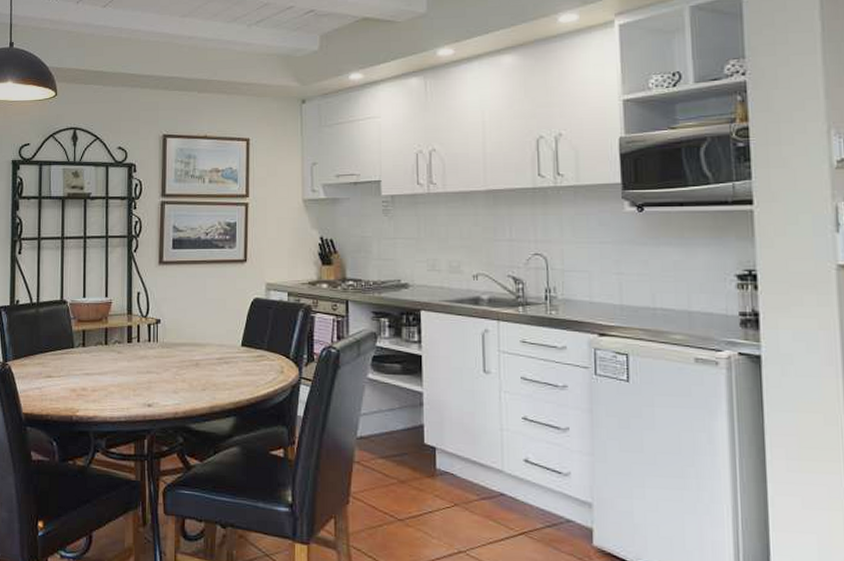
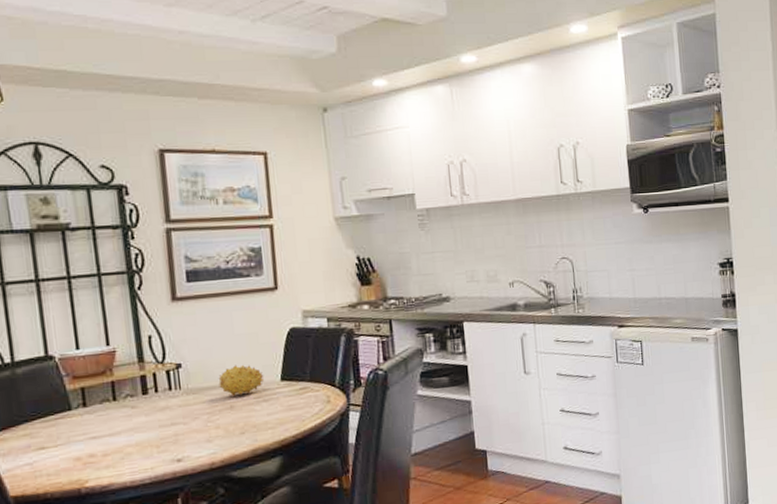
fruit: none [189,326,227,355] -> present [218,364,265,396]

